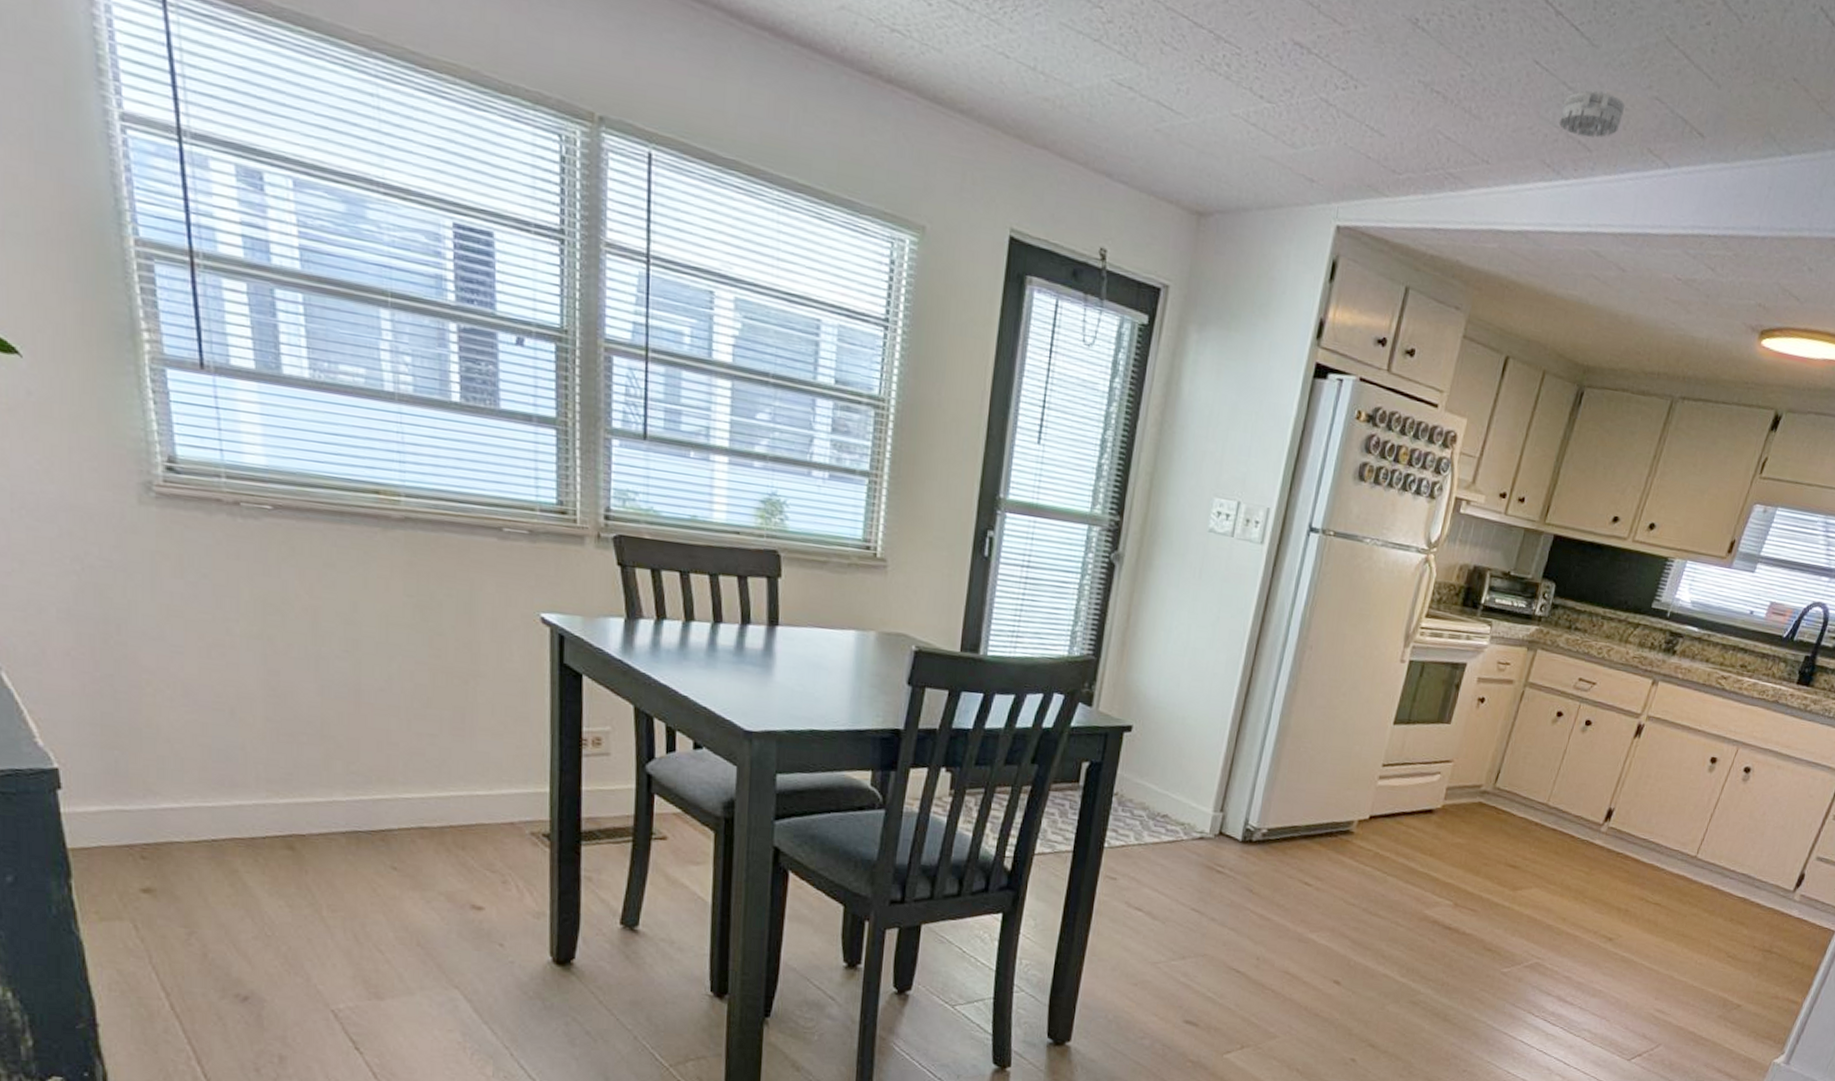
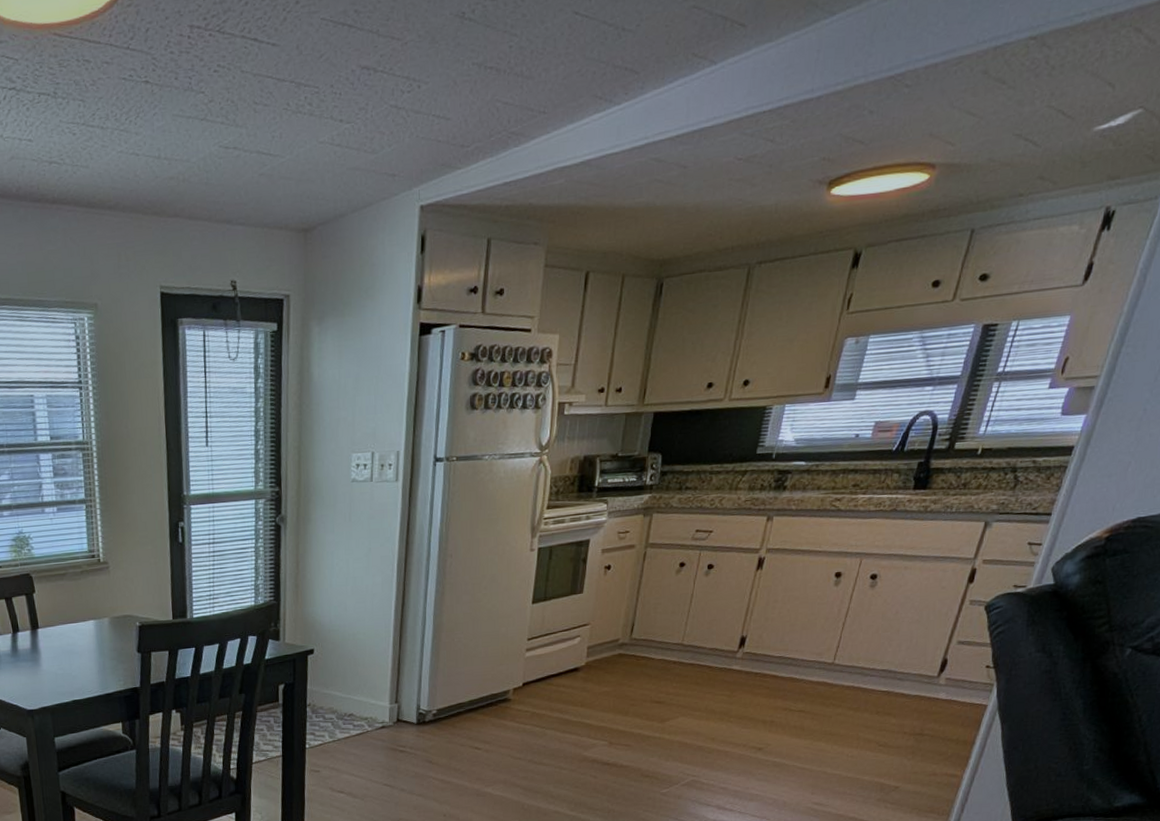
smoke detector: present [1558,91,1626,138] -> none [604,18,665,64]

